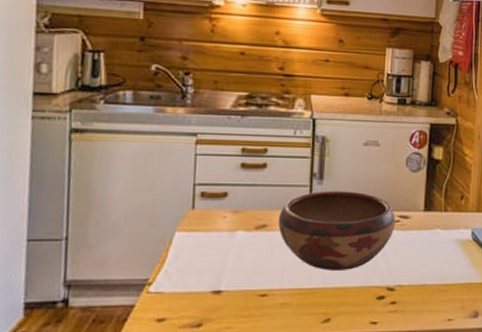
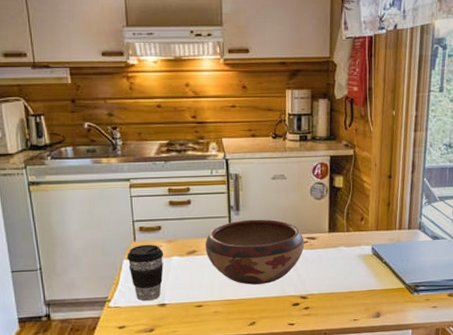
coffee cup: none [180,214,227,287] -> present [127,244,164,301]

